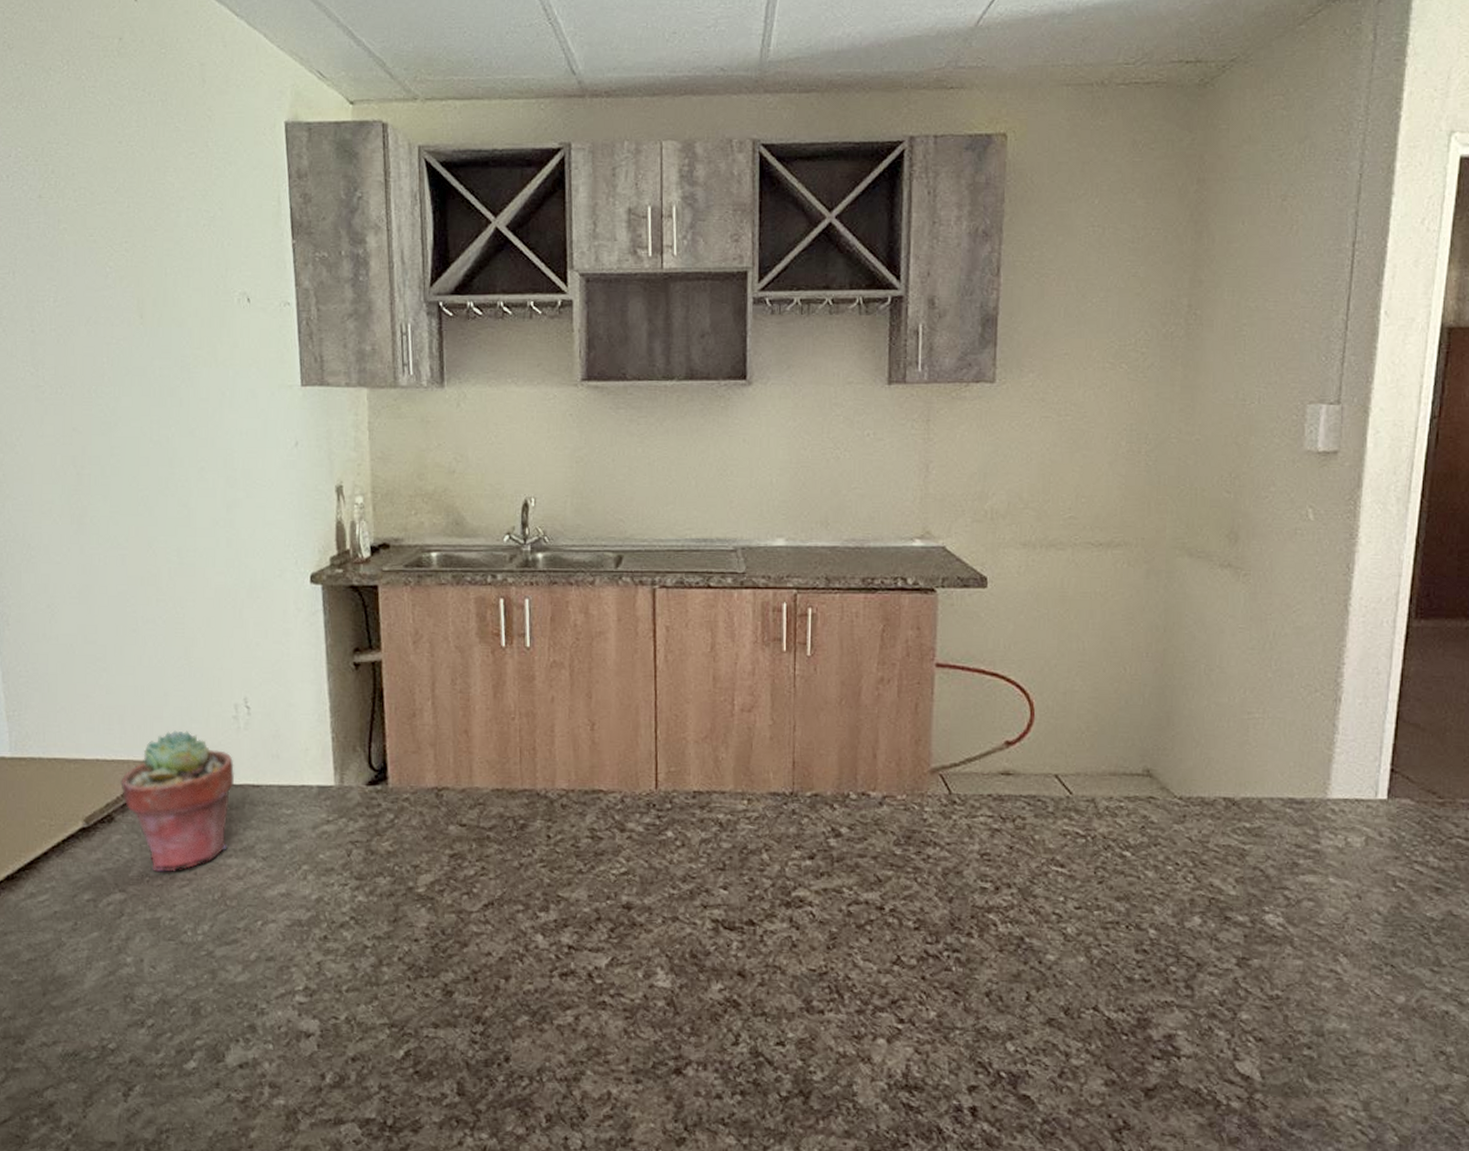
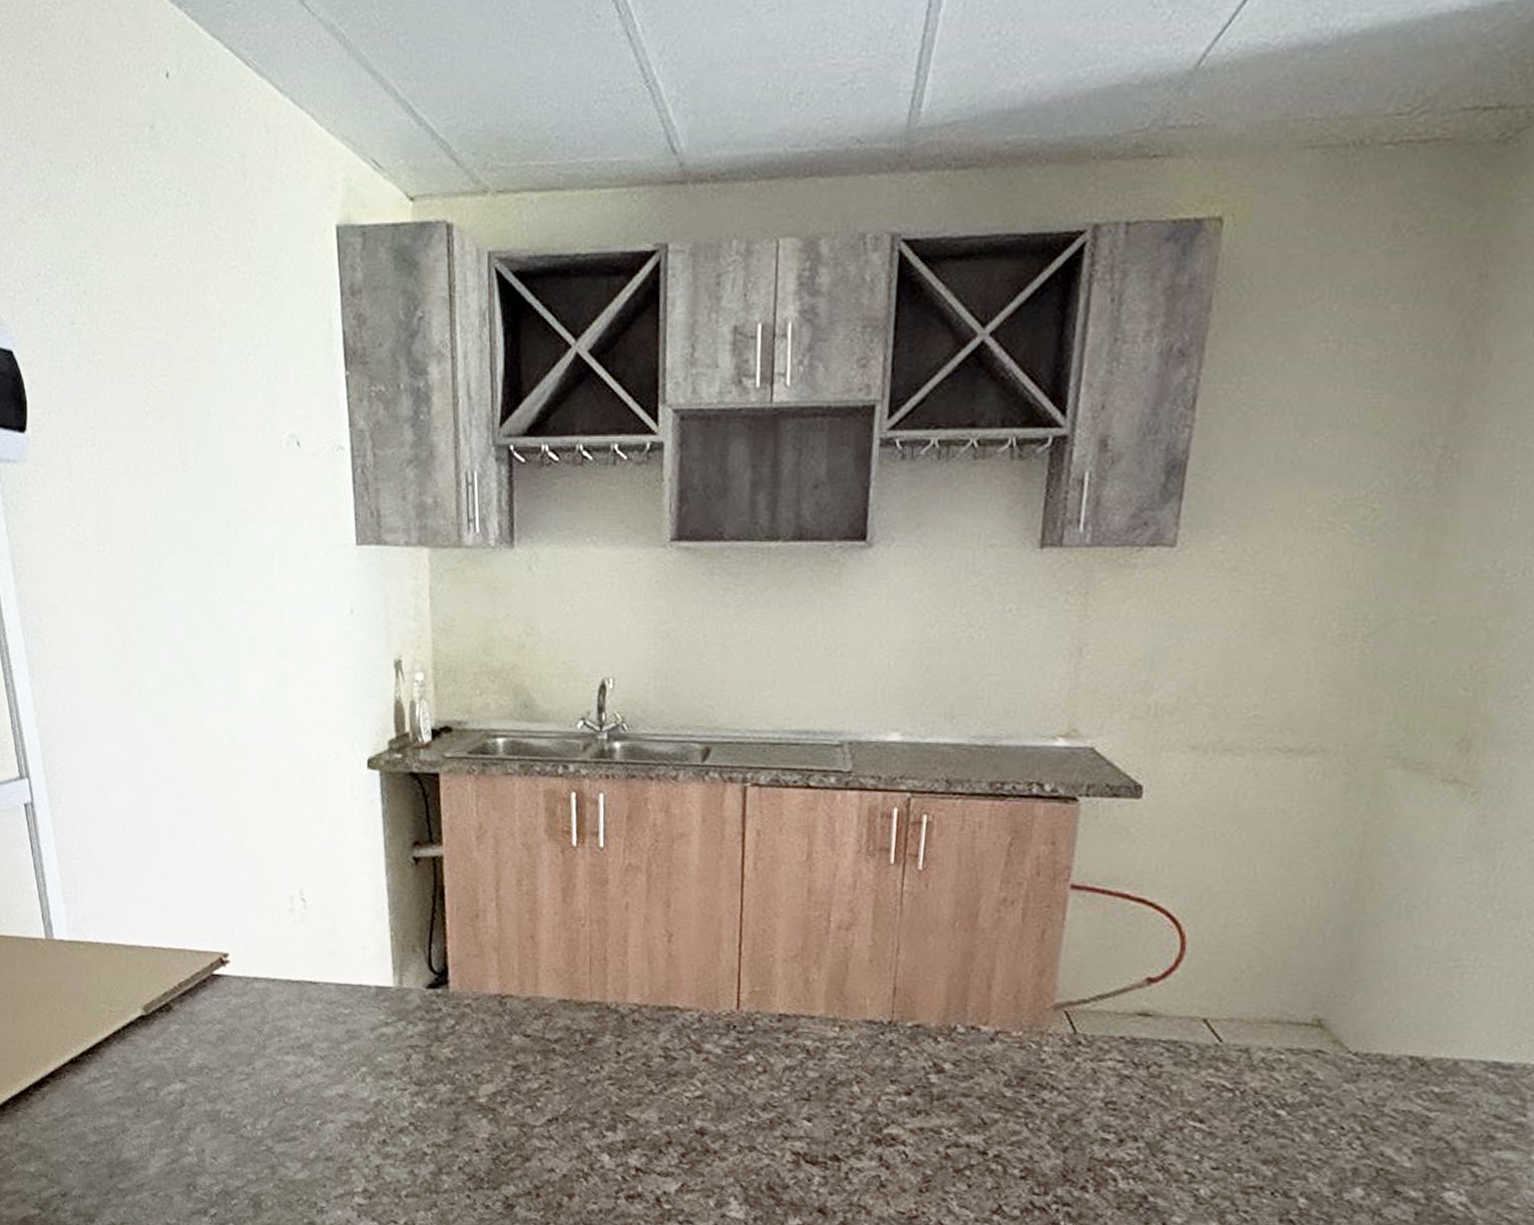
potted succulent: present [121,730,234,872] -> none [177,920,290,1065]

